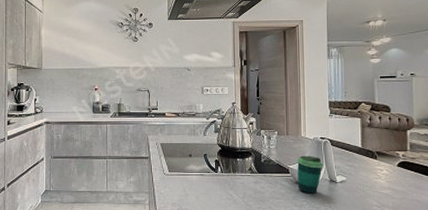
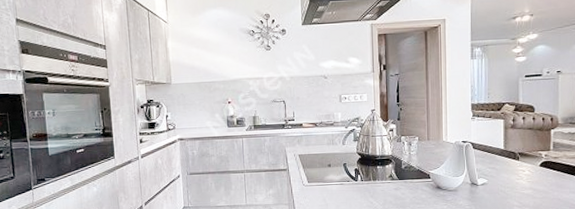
cup: present [297,155,324,194] -> none [438,160,465,197]

